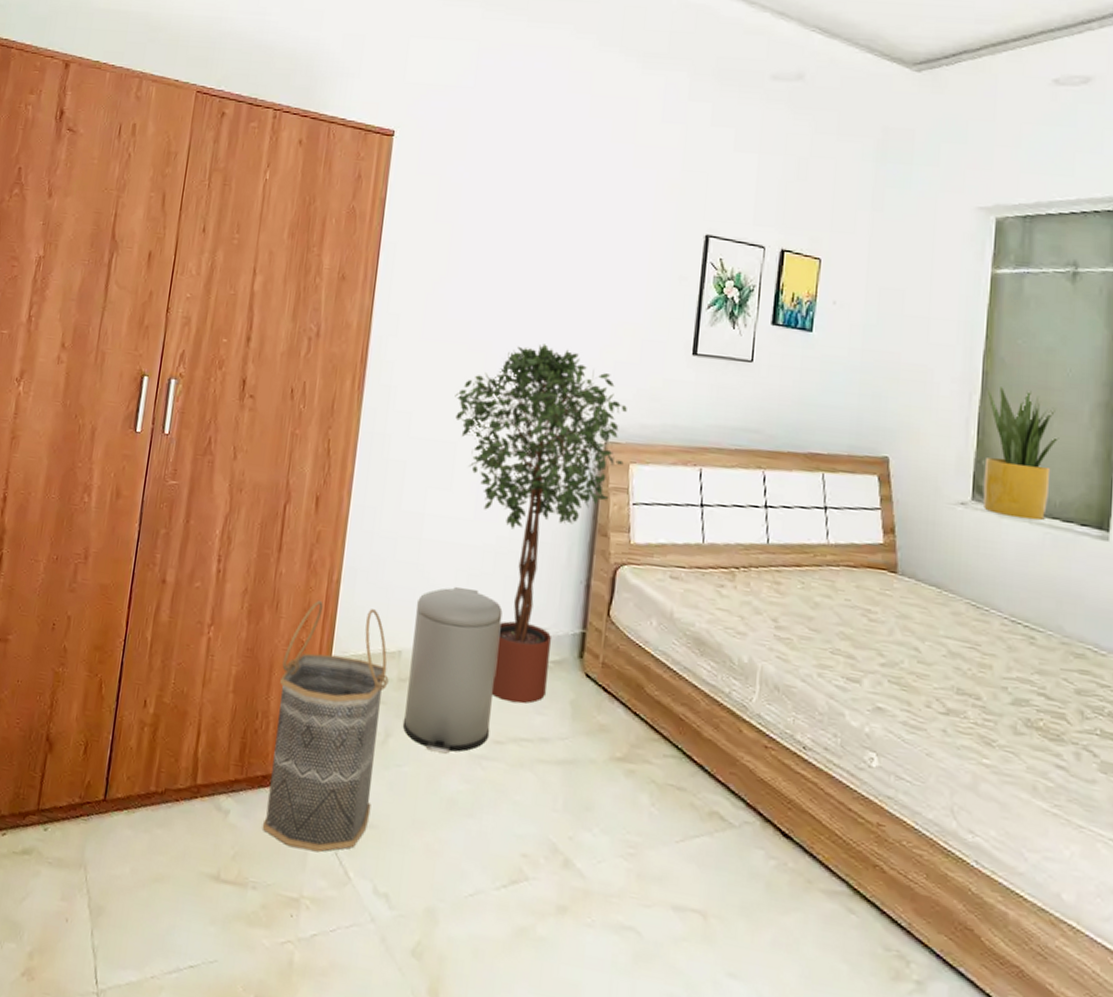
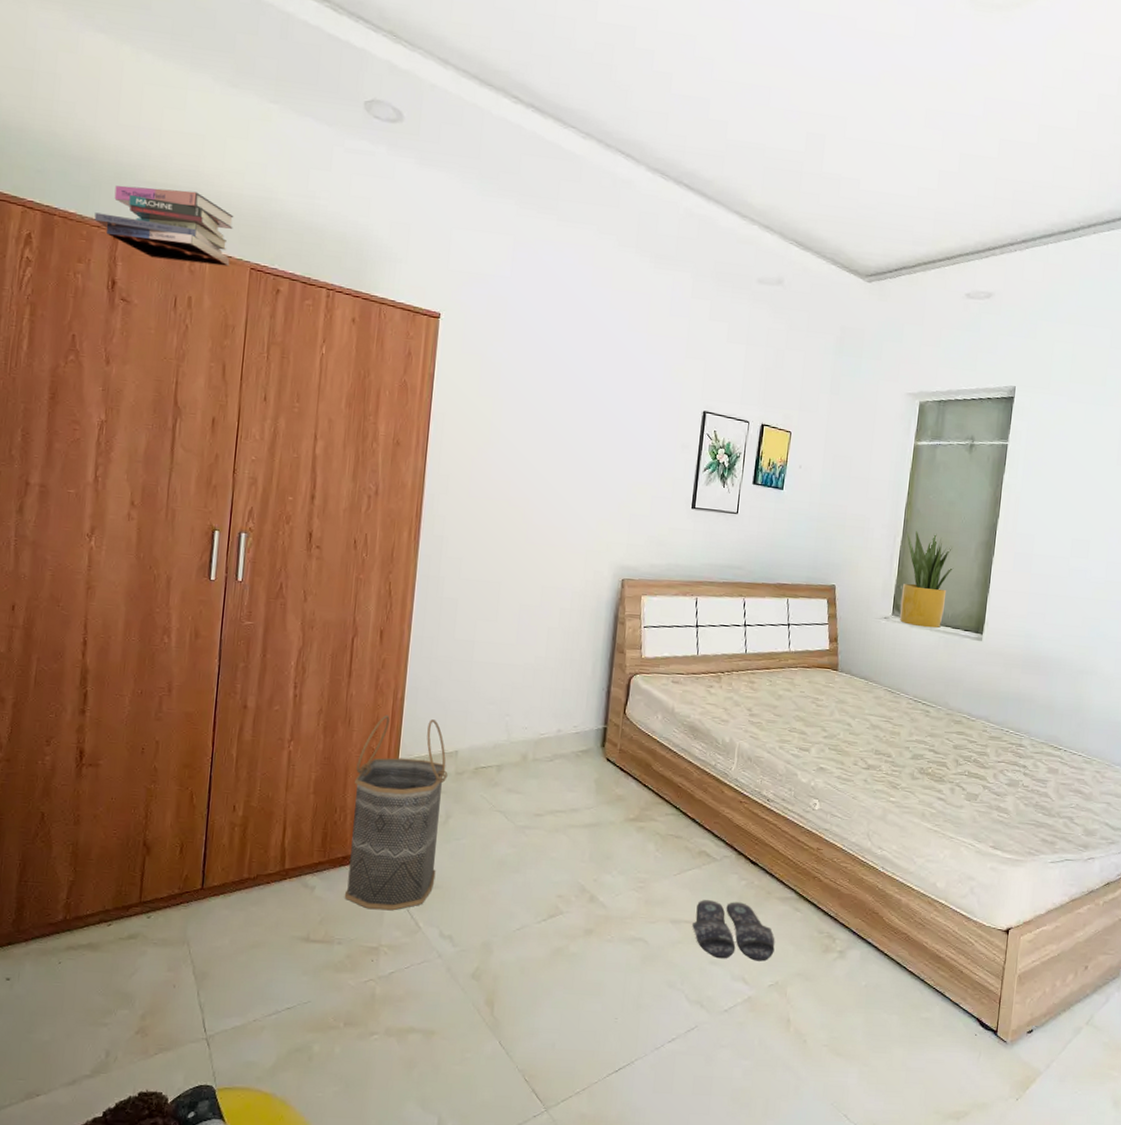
books: none [48,14,183,91] -> present [94,185,234,267]
pedal bin: present [403,587,503,754] -> none [460,698,541,827]
potted tree: present [455,344,627,703] -> none [498,500,640,785]
slippers: none [702,881,821,983] -> present [692,900,775,961]

